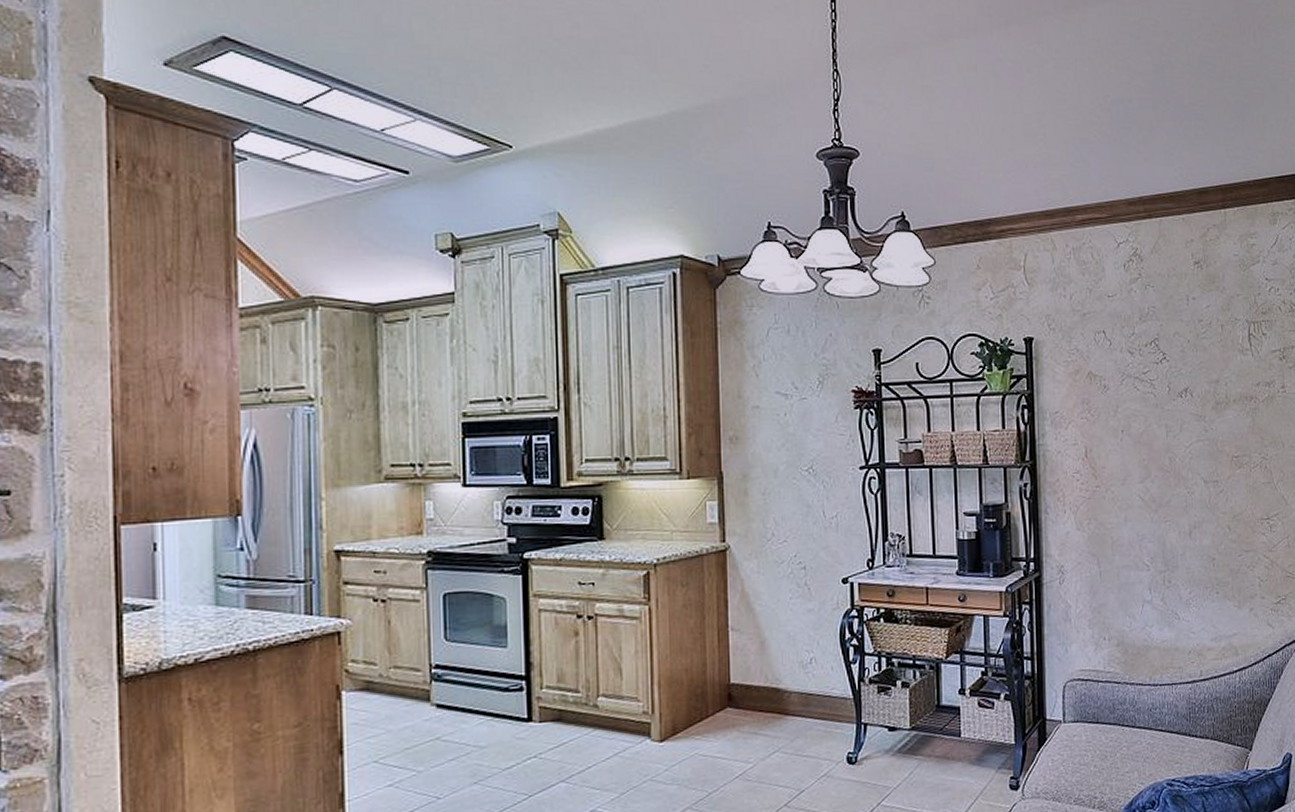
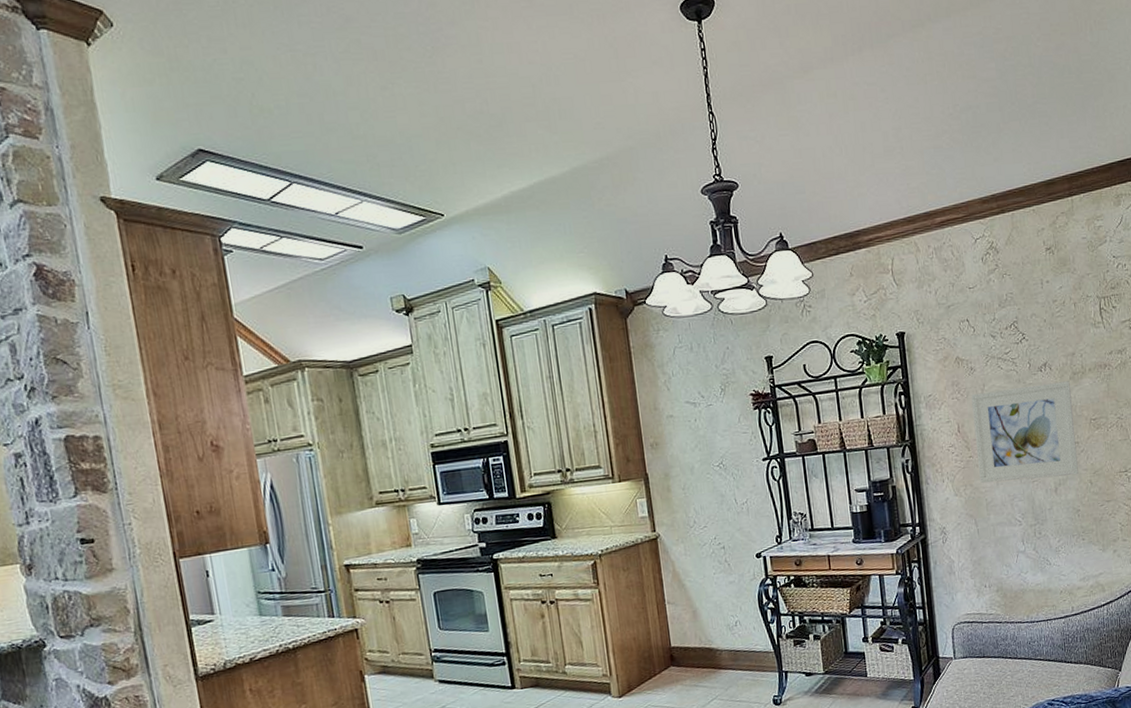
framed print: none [1102,411,1216,519] -> present [971,381,1079,483]

